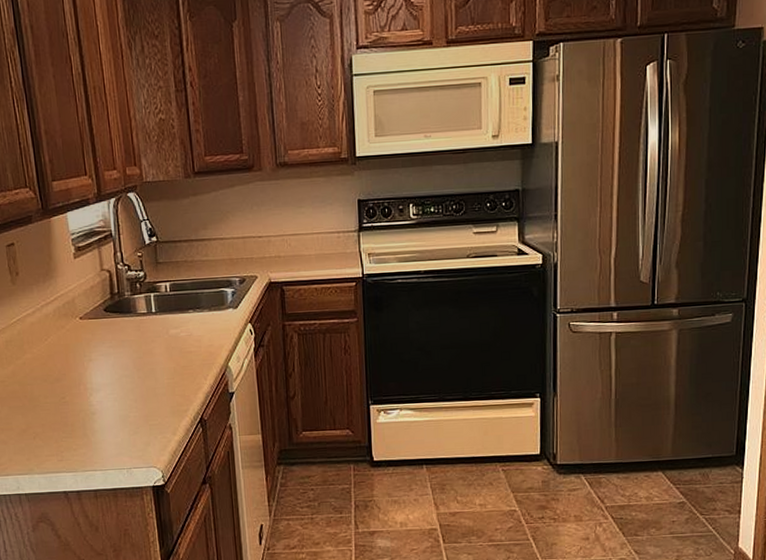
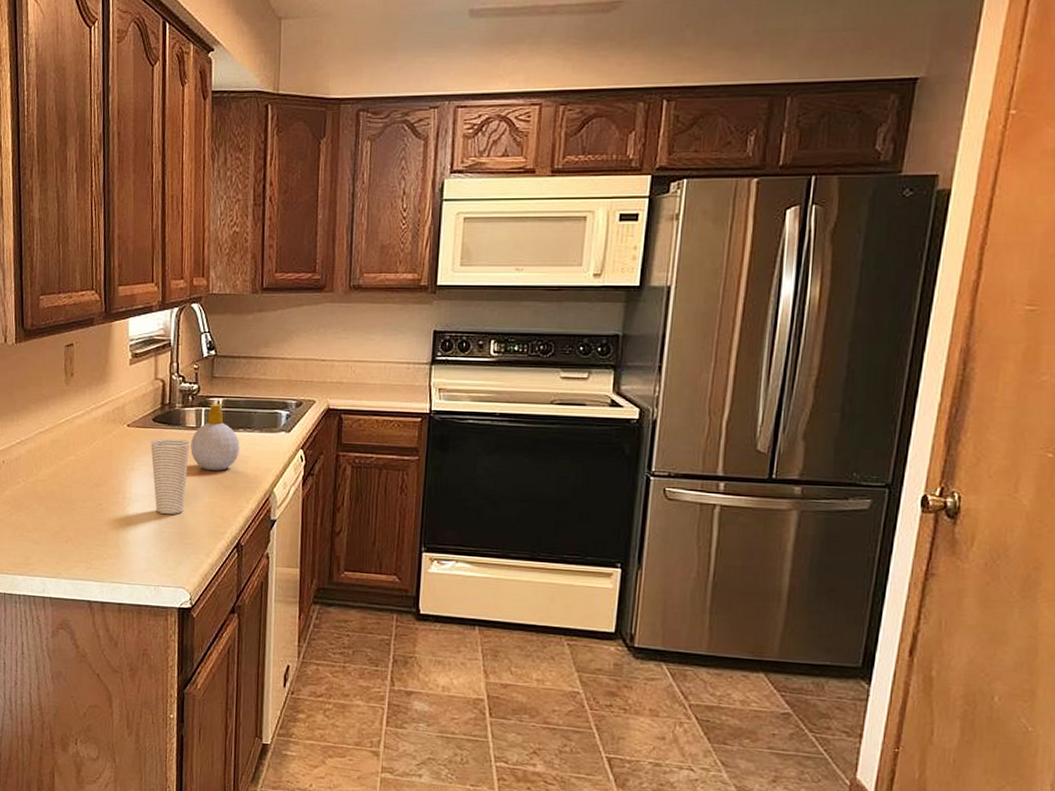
cup: none [105,326,146,399] -> present [150,438,190,514]
soap bottle: none [144,288,192,353] -> present [190,404,240,471]

